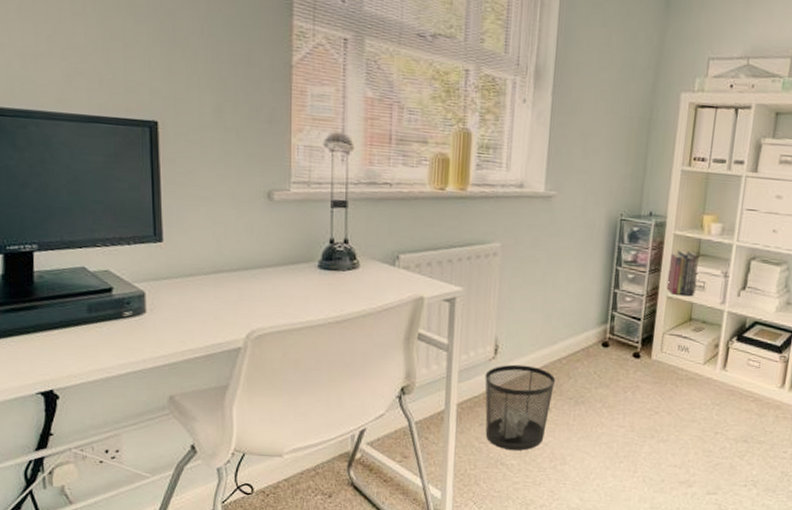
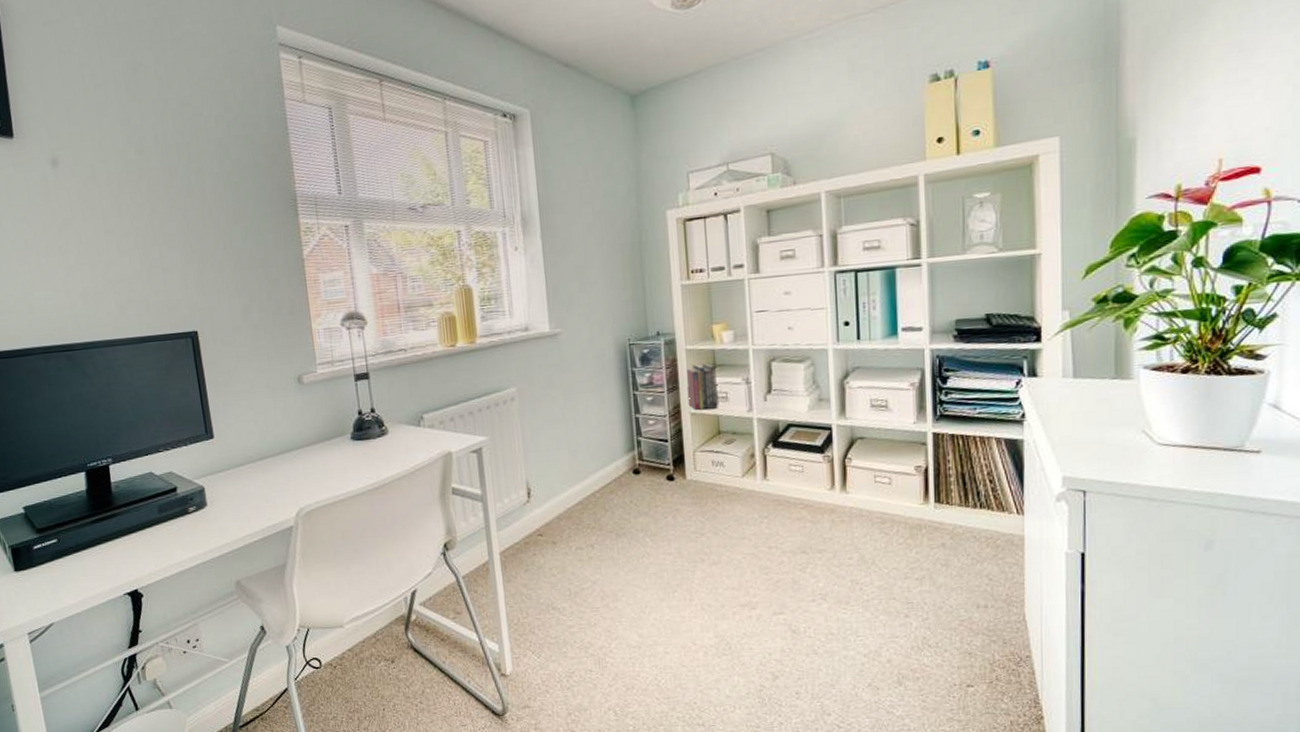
waste bin: present [485,364,556,451] -> none [522,504,593,593]

